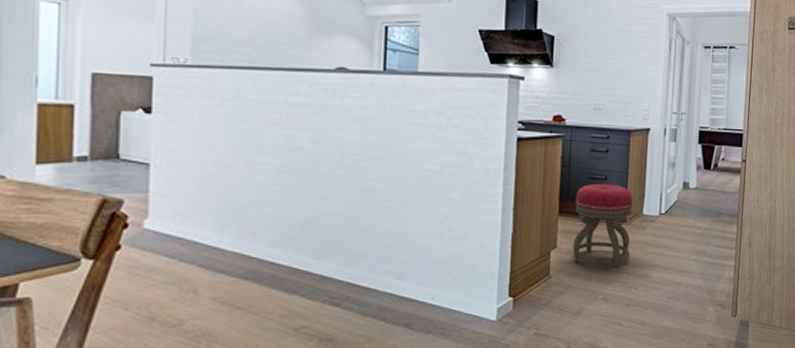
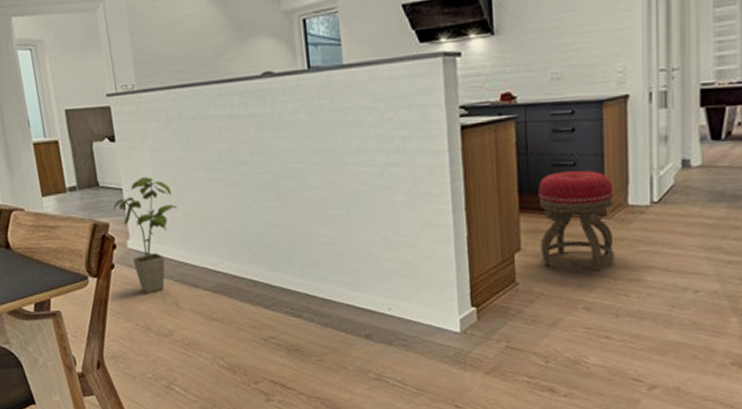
house plant: none [132,154,216,280] -> present [113,177,177,294]

